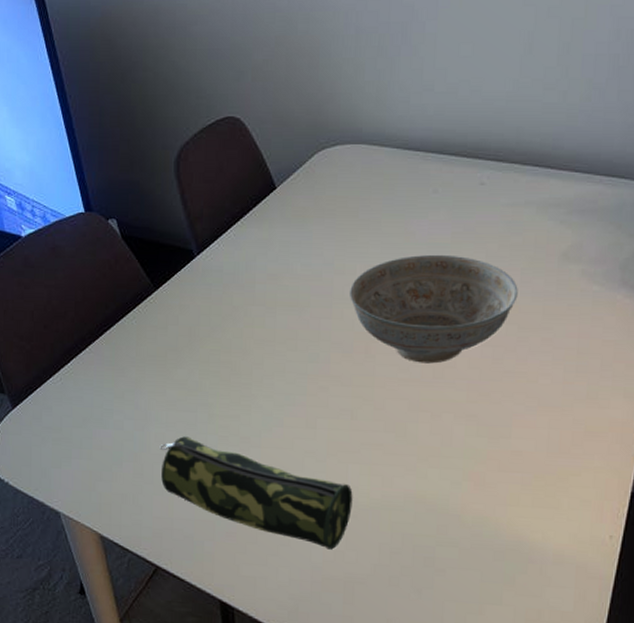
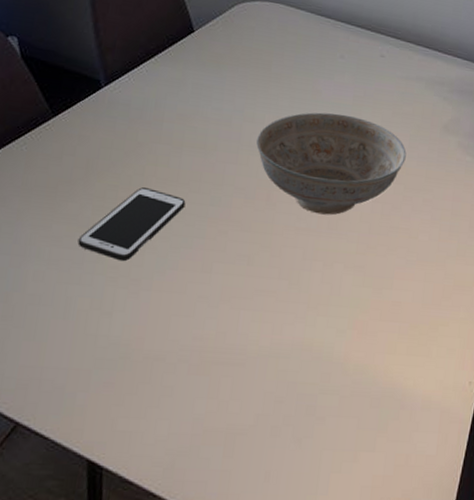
pencil case: present [159,436,353,550] -> none [34,276,243,400]
cell phone: none [190,350,285,421] -> present [77,187,186,262]

